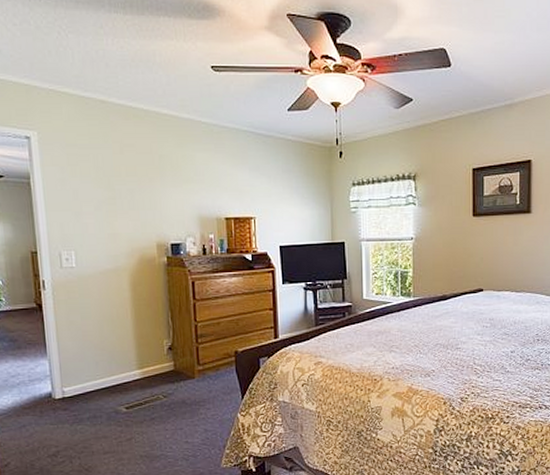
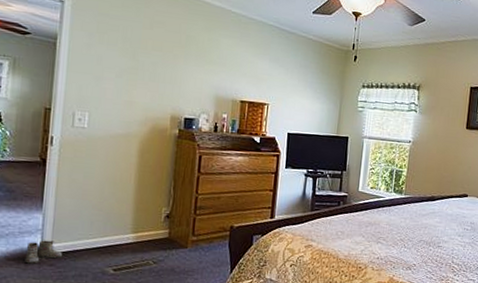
boots: none [36,385,75,411] -> present [20,240,63,264]

